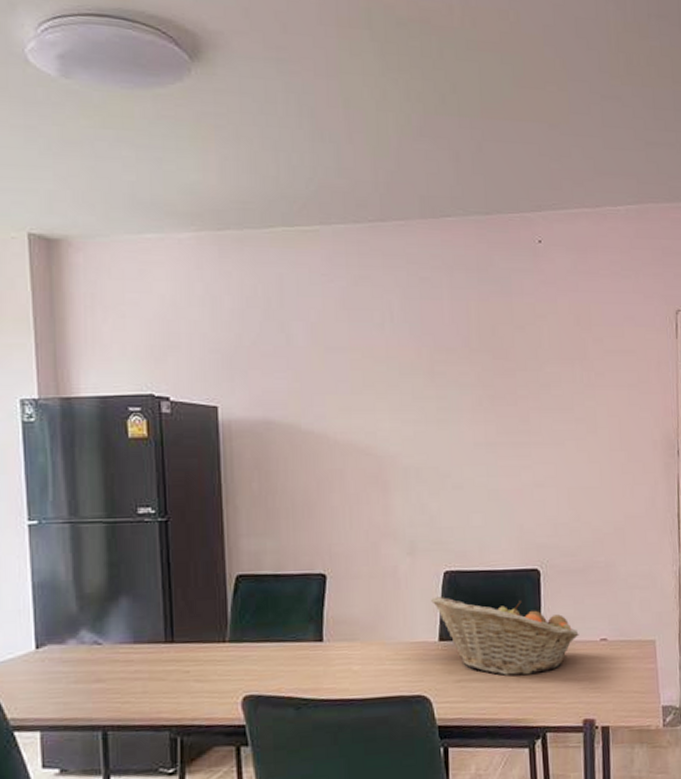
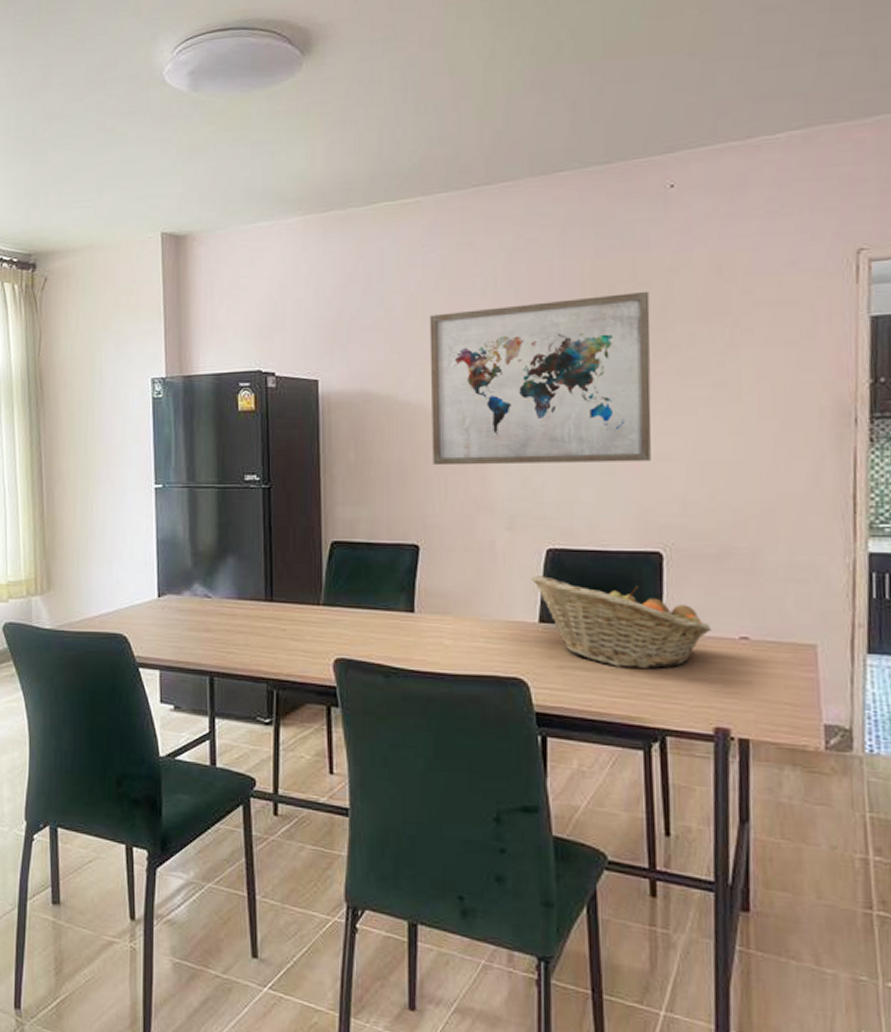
wall art: none [330,334,529,495] -> present [429,291,652,466]

